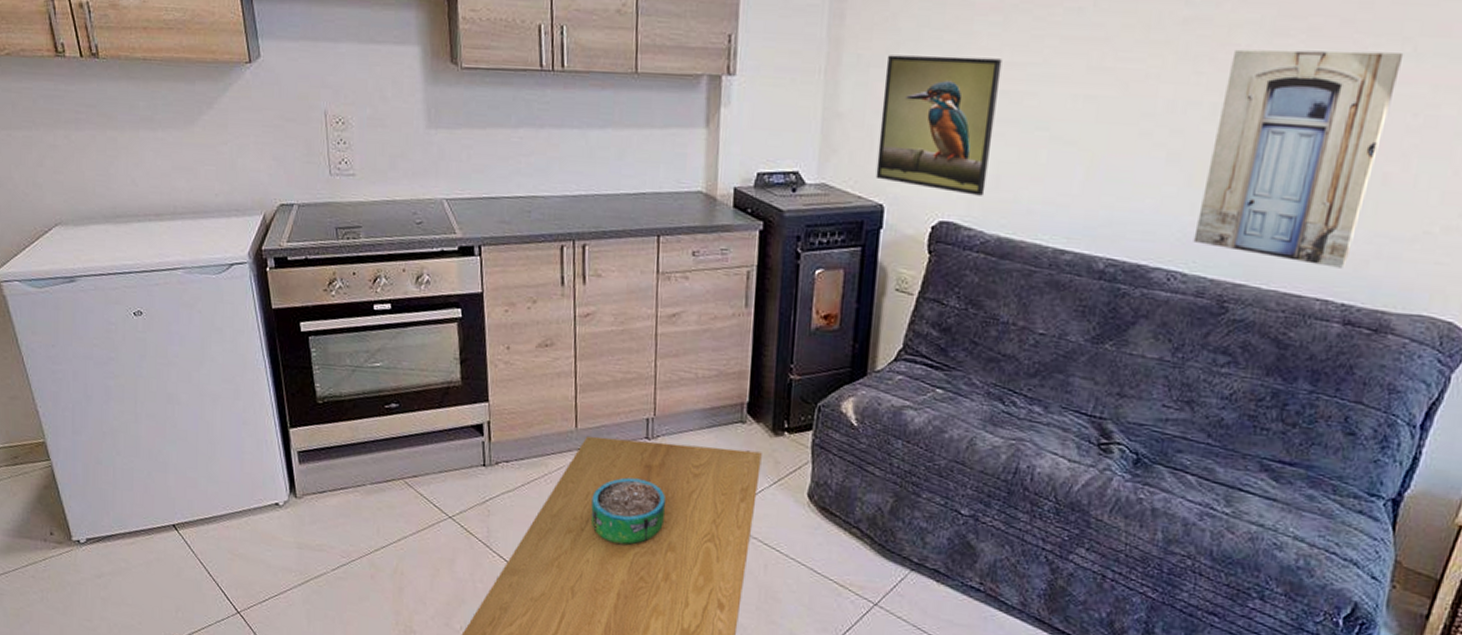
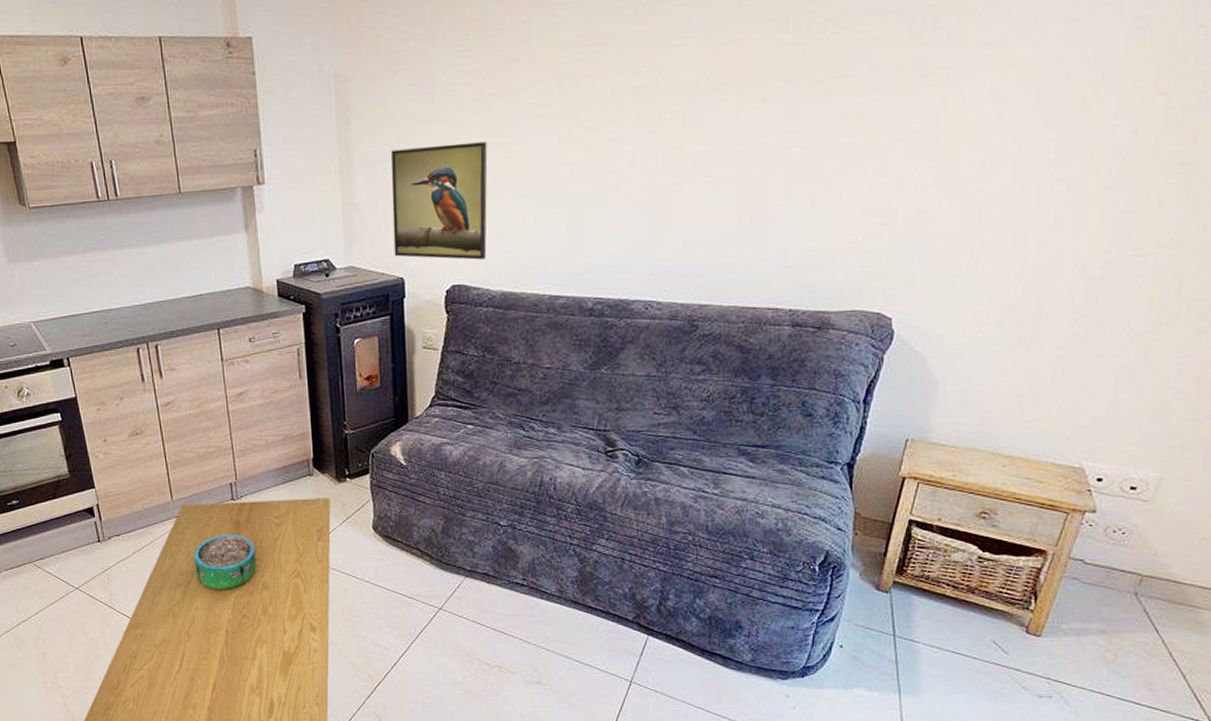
wall art: present [1193,49,1404,269] -> none [663,94,818,281]

